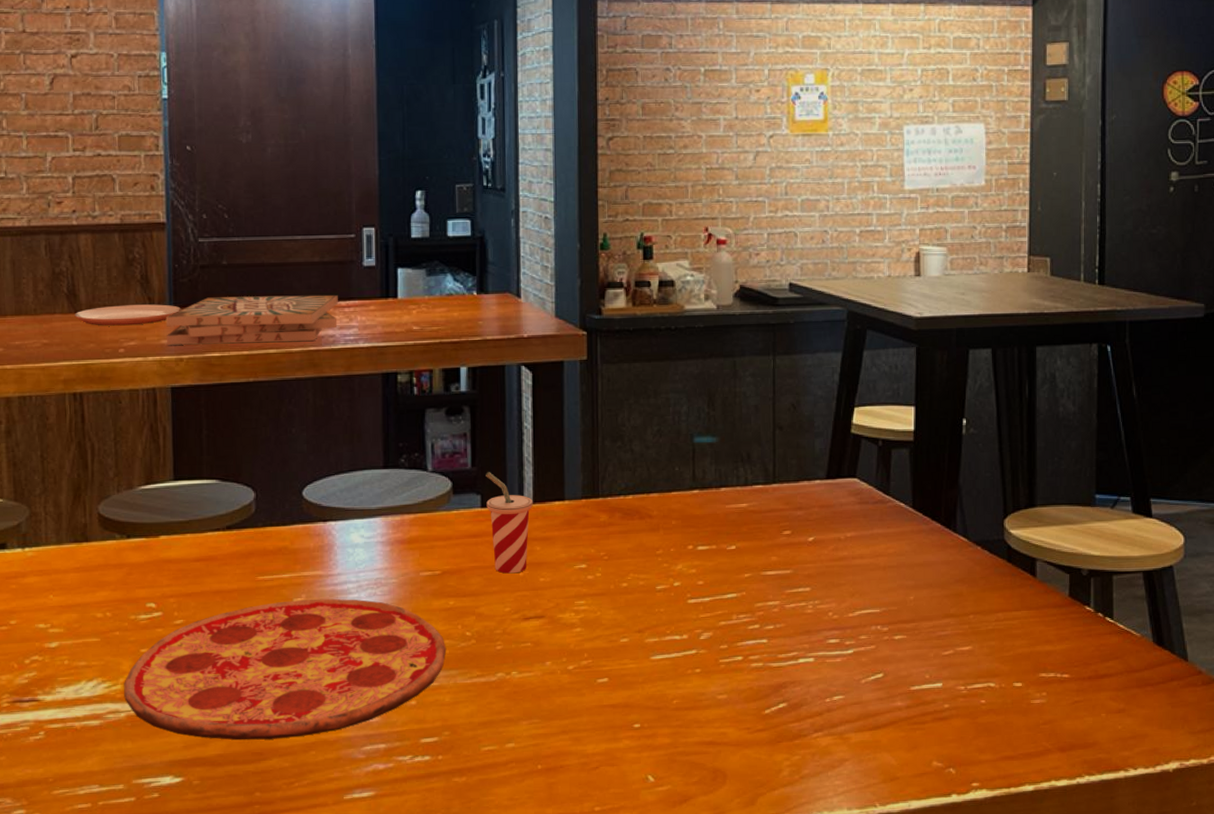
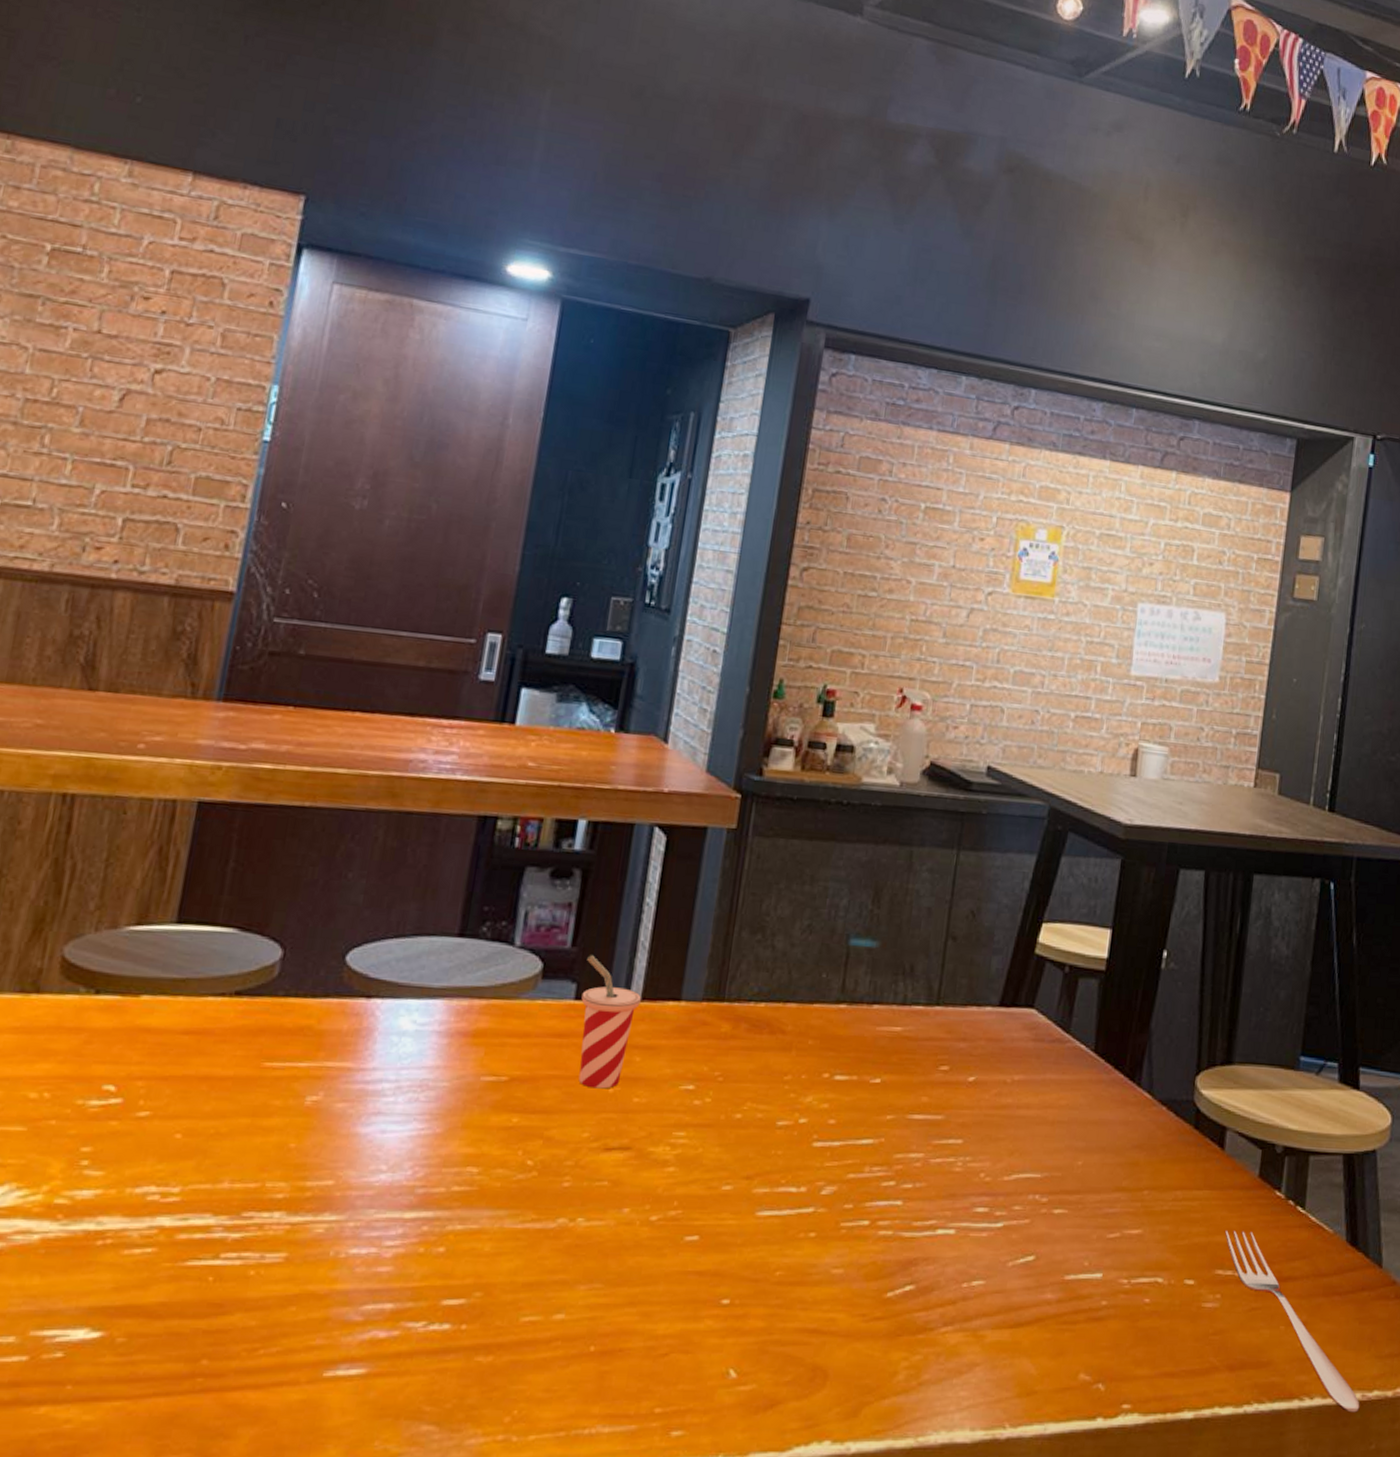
plate: present [74,304,181,326] -> none [87,687,233,717]
pizza: present [124,598,447,740] -> none [43,1098,498,1287]
pizza box: present [165,294,338,345] -> none [203,692,440,764]
fork: none [1043,640,1179,778] -> present [1224,1230,1360,1413]

